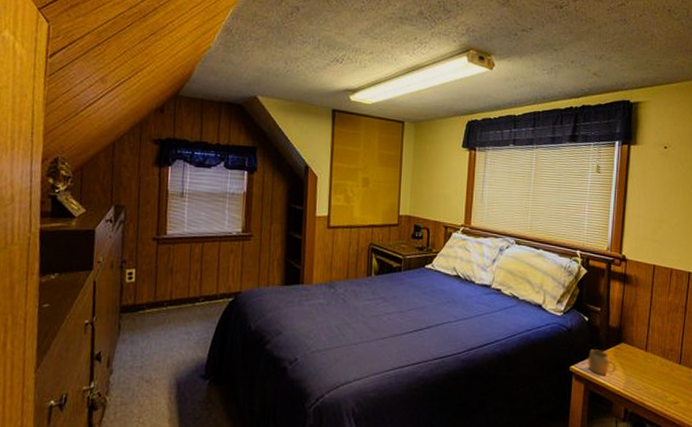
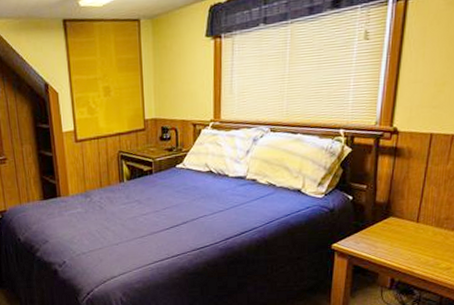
mug: present [587,349,616,376] -> none [351,226,383,251]

